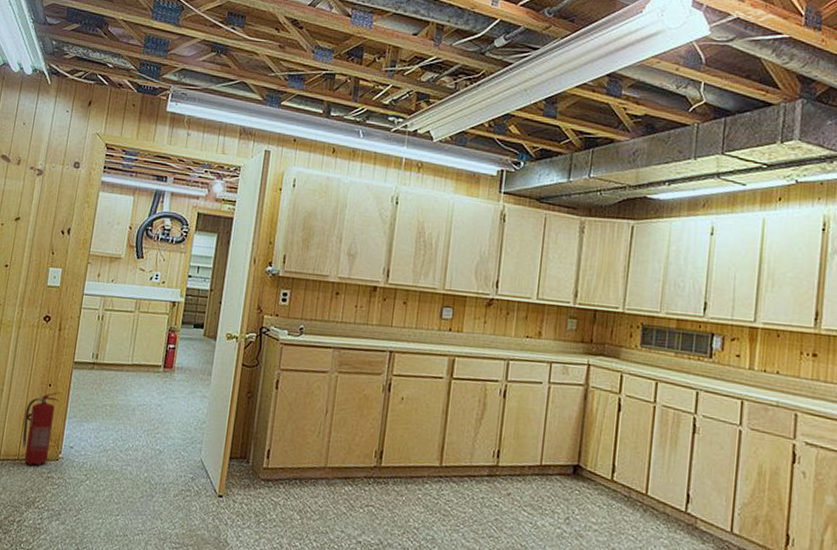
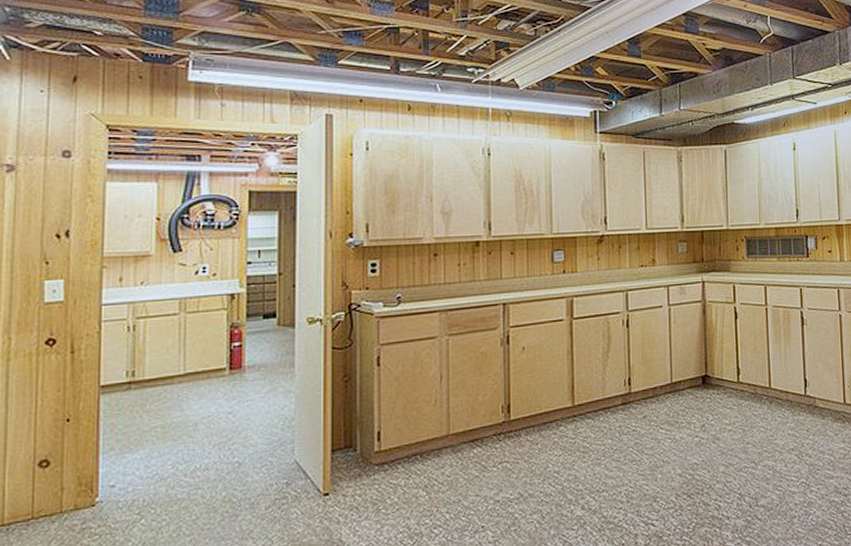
fire extinguisher: present [22,392,61,465] -> none [34,426,86,521]

